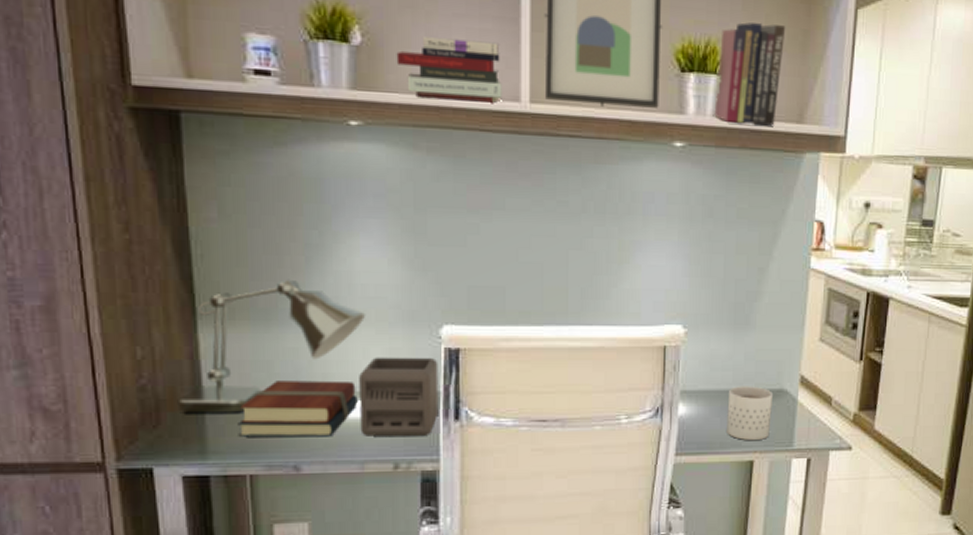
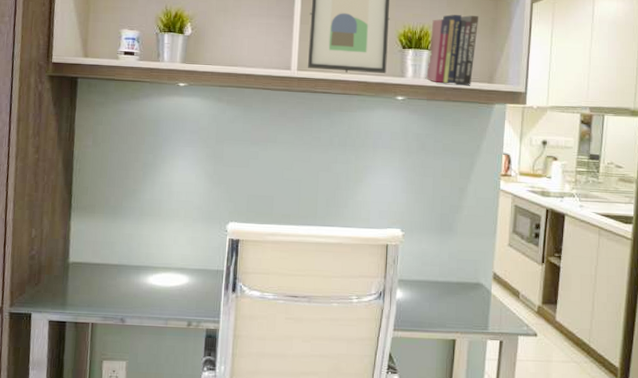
desk lamp: present [177,279,366,413] -> none [52,186,179,278]
books: present [237,380,358,438] -> none [87,256,168,299]
desk organizer: present [359,357,439,436] -> none [167,243,224,302]
books: present [396,37,502,103] -> none [212,29,280,71]
mug: present [727,386,774,441] -> none [434,278,472,323]

